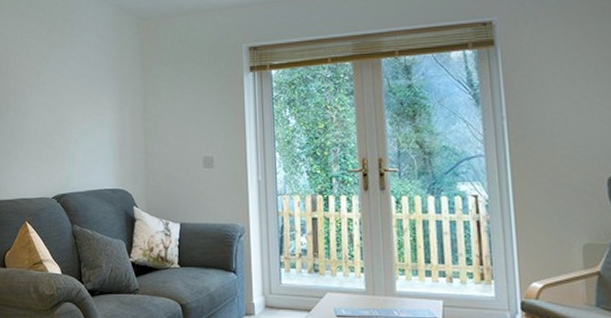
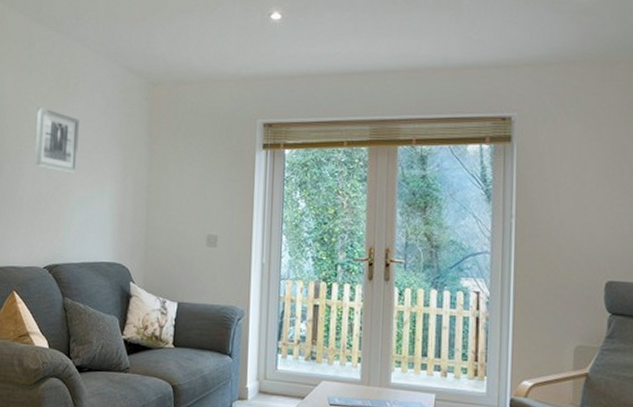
wall art: none [38,49,77,108] -> present [35,107,79,173]

